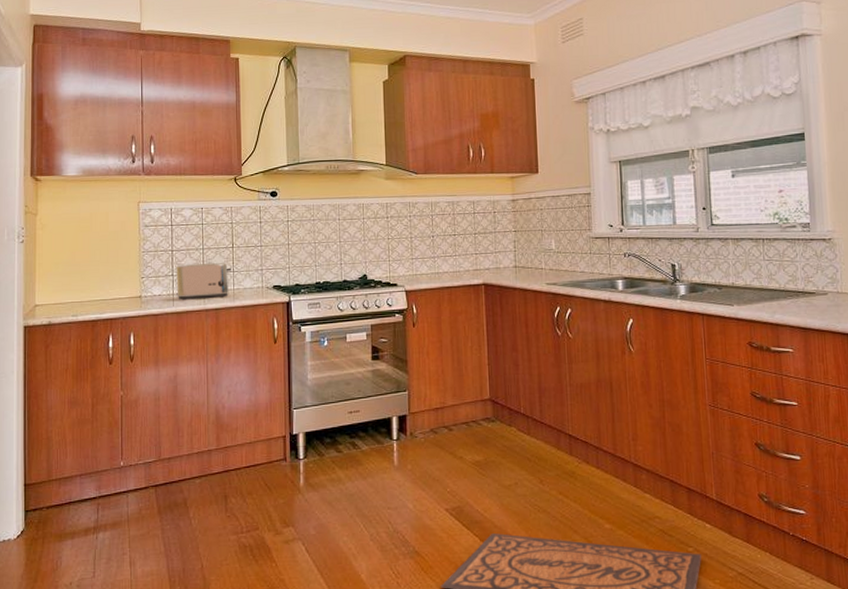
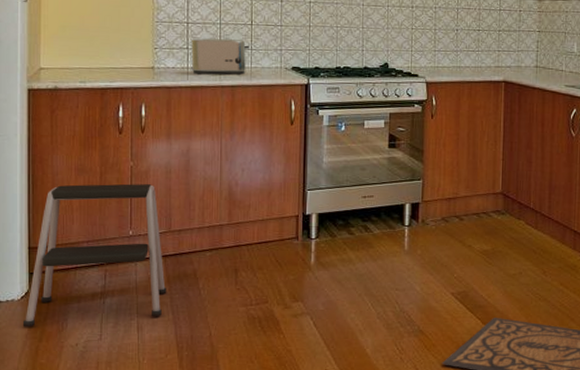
step stool: none [18,413,158,568] -> present [22,183,167,327]

